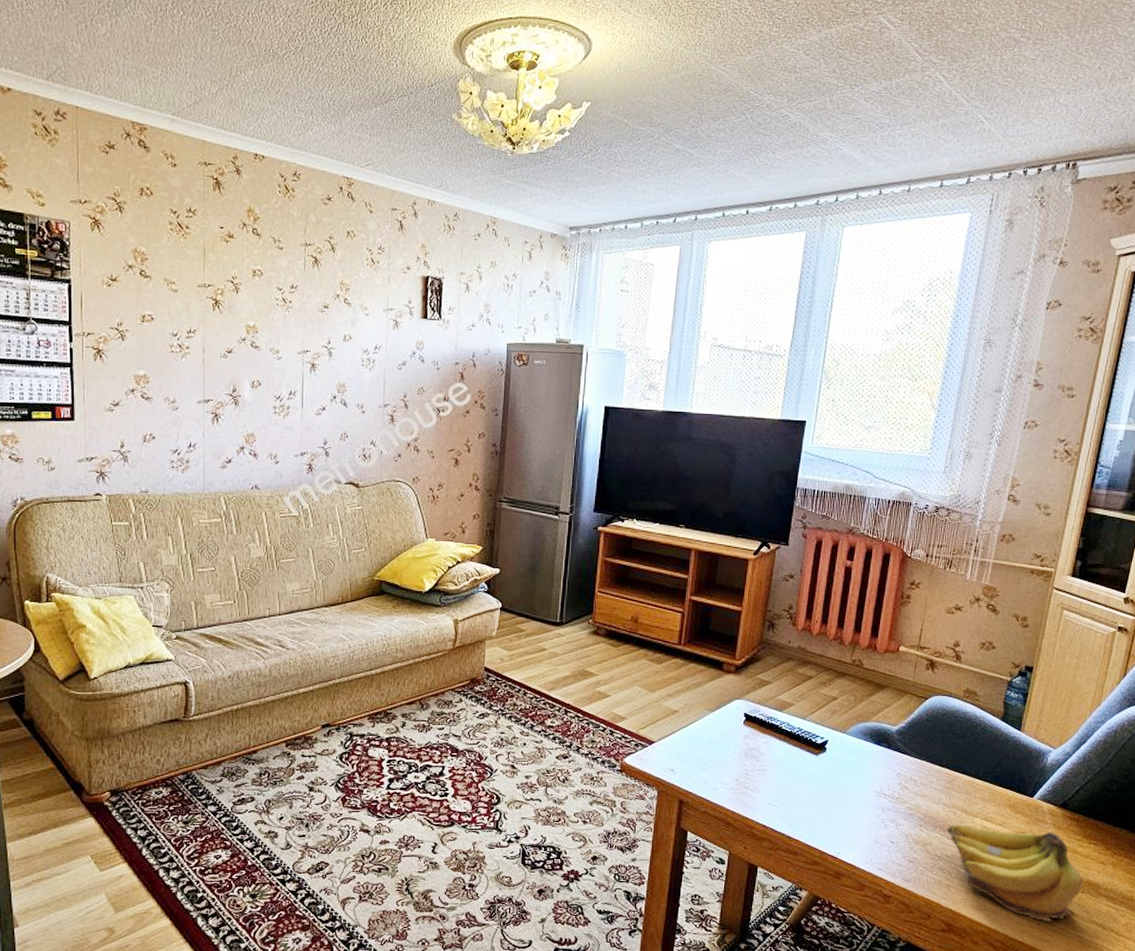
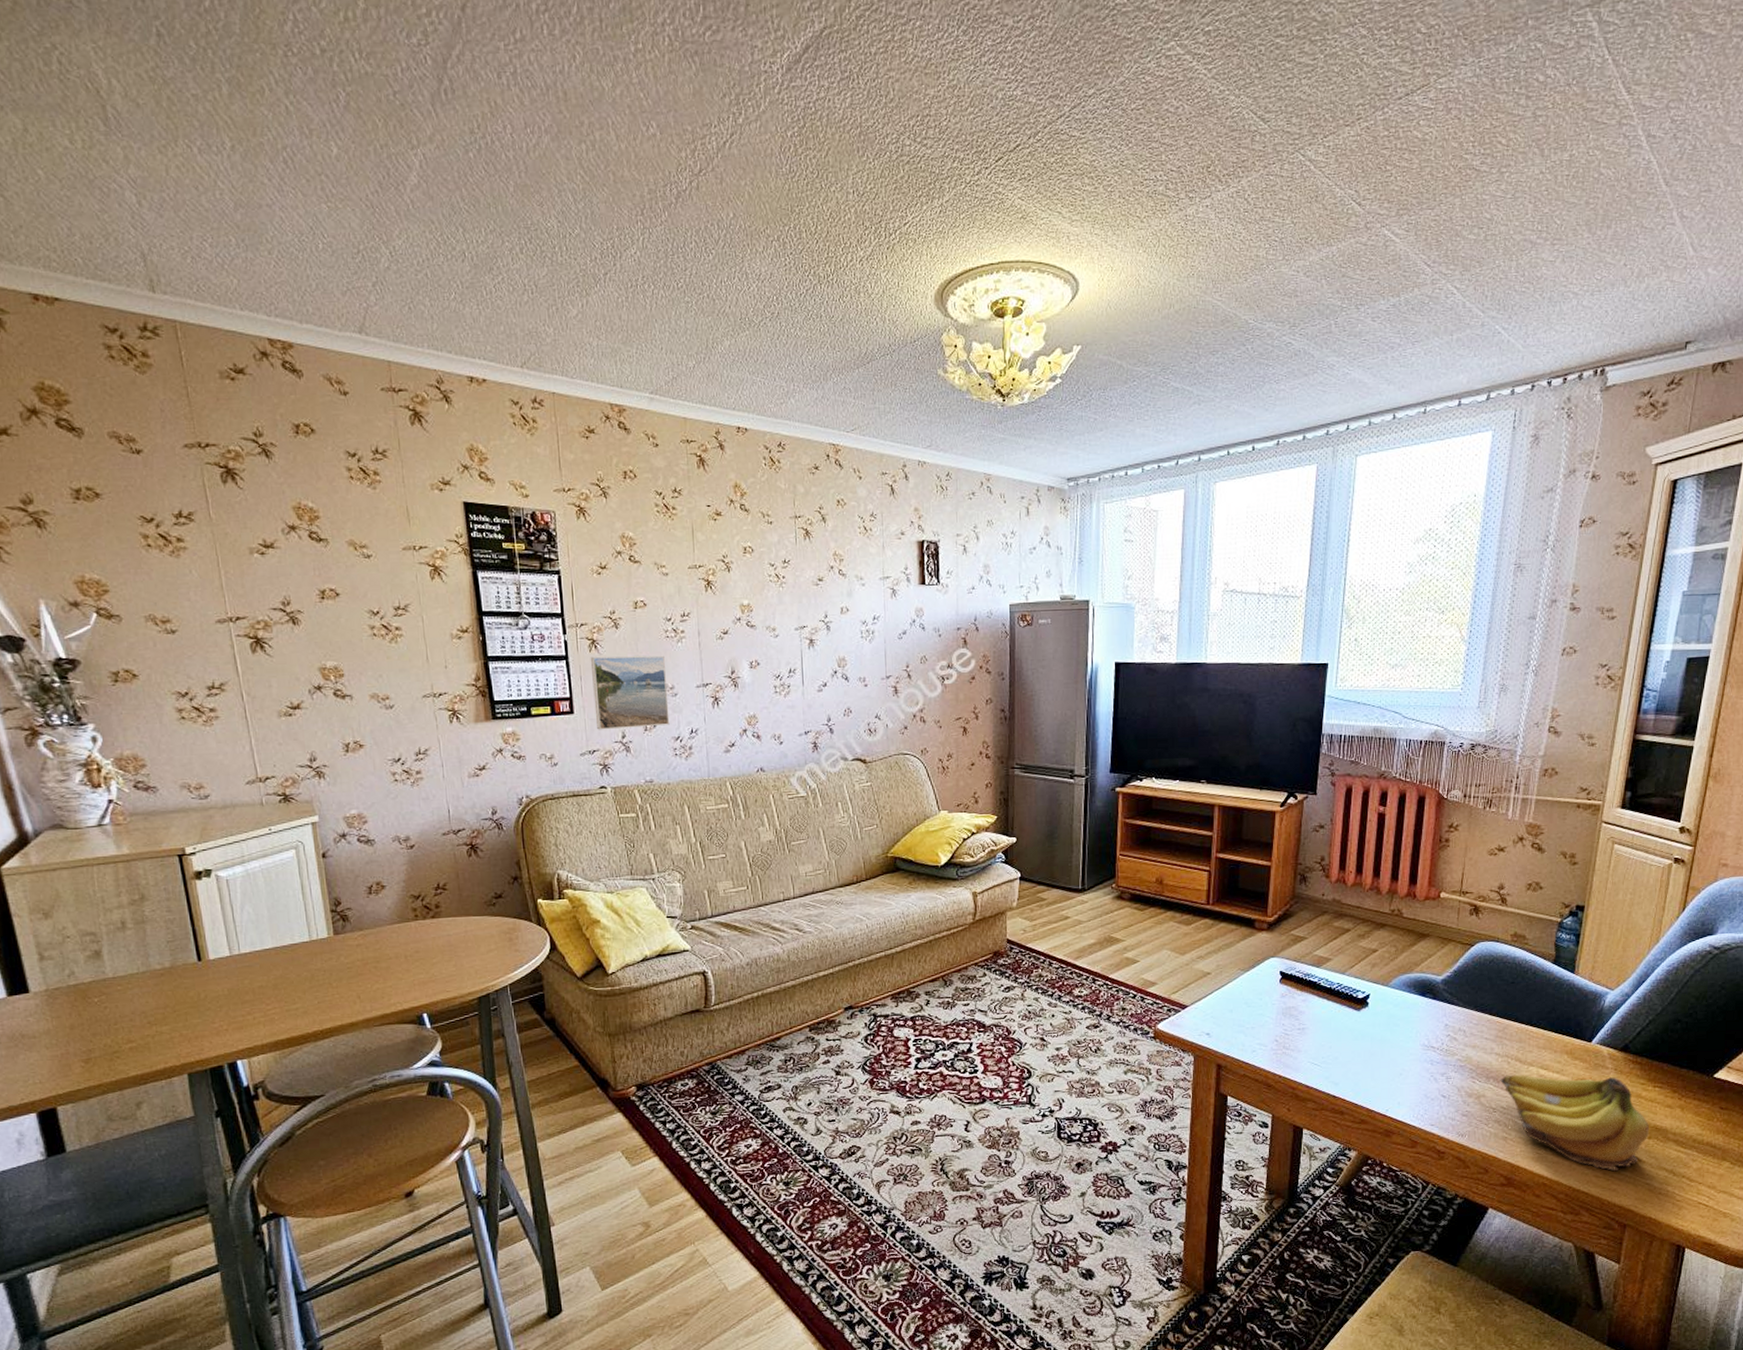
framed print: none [94,366,169,439] -> present [590,655,670,730]

